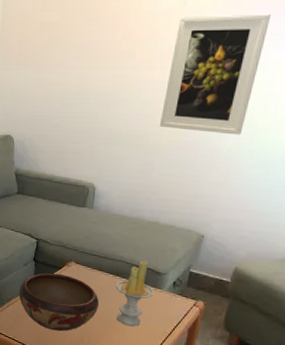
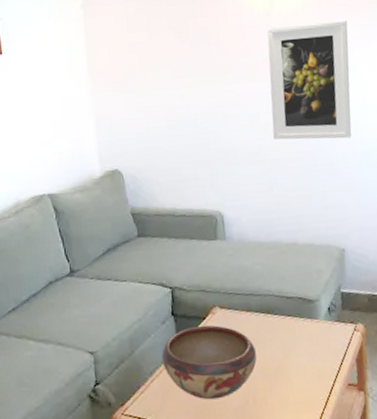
candle: present [115,261,155,327] -> none [269,290,312,372]

